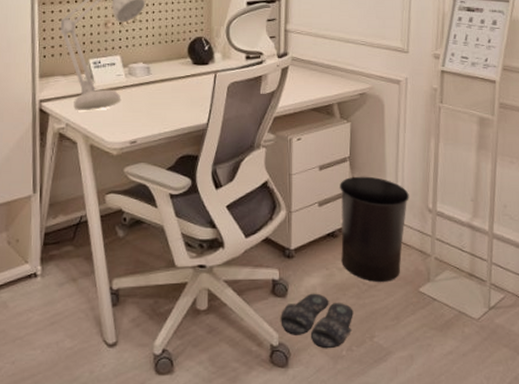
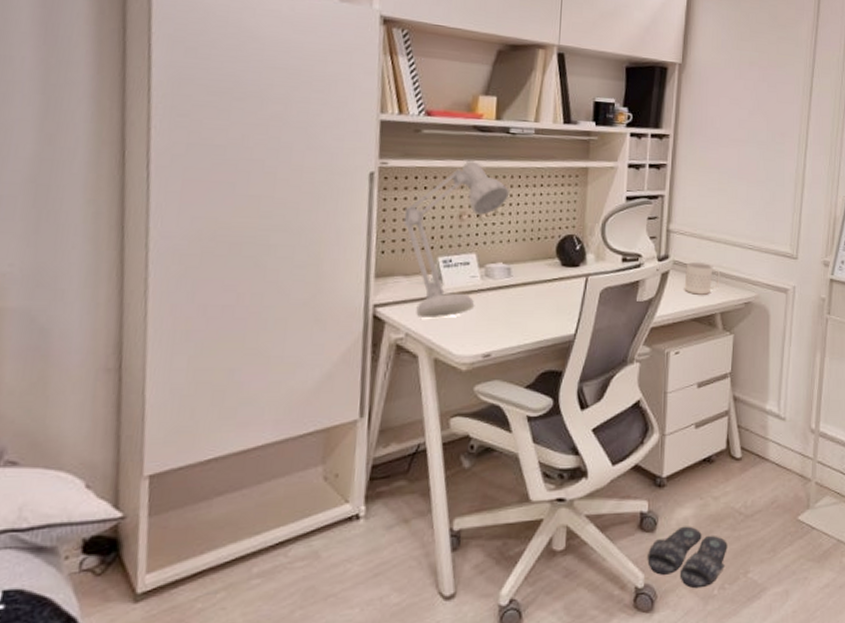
mug: none [303,58,336,87] -> present [684,262,721,295]
waste bin: present [340,176,409,282] -> none [717,394,792,511]

